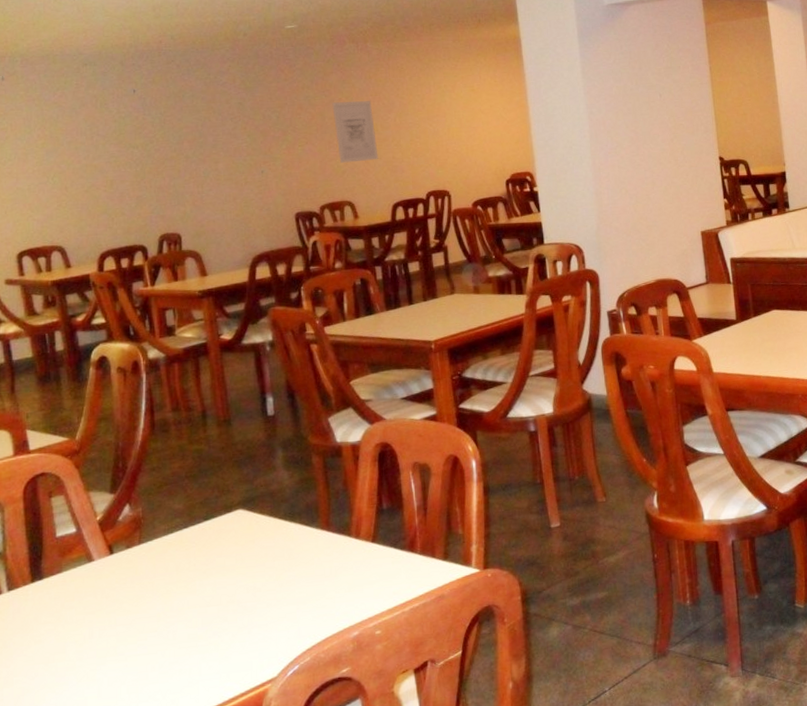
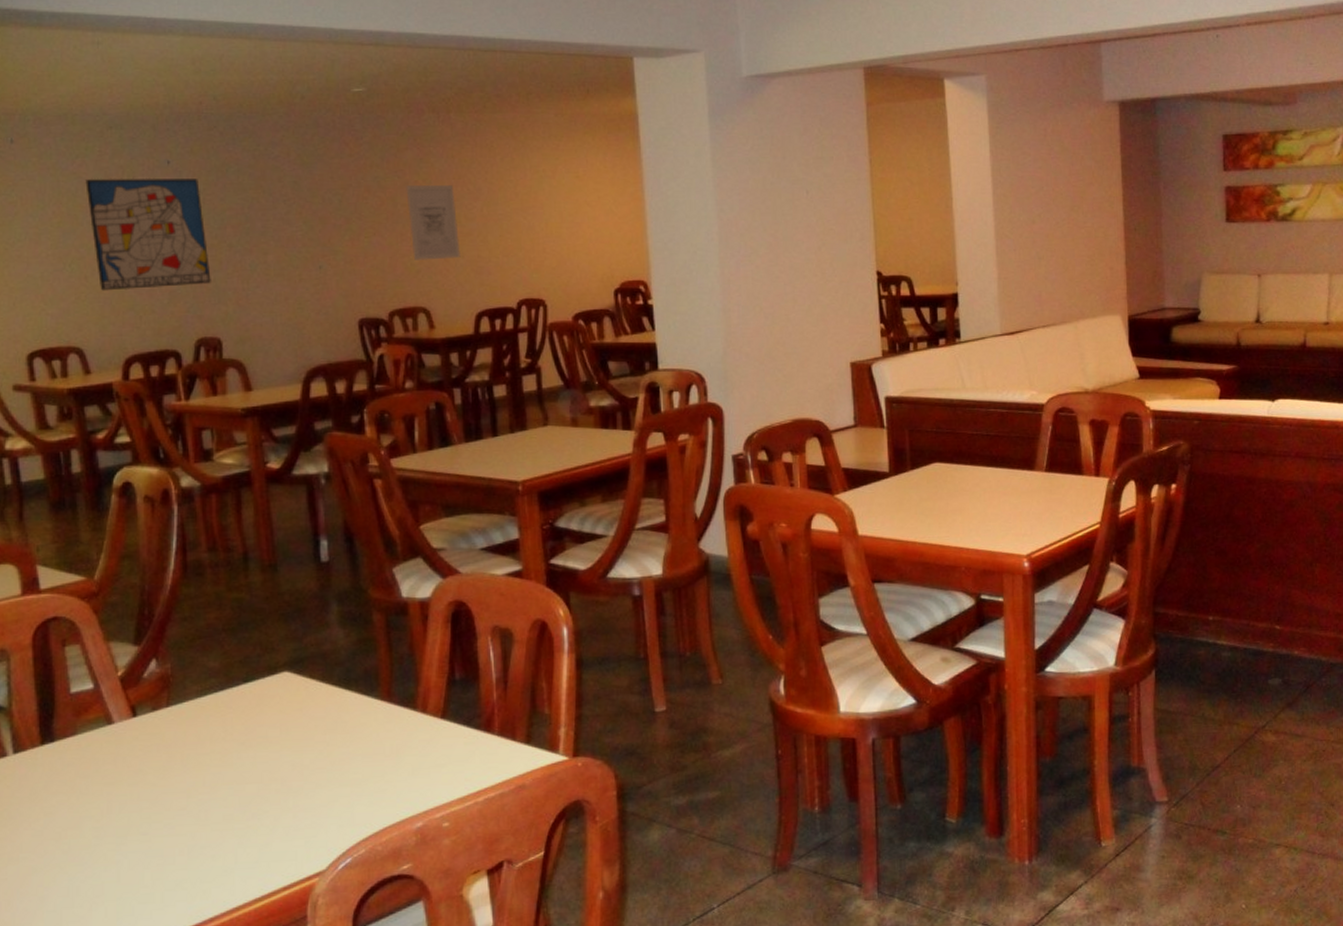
wall art: none [65,103,172,199] -> present [85,178,211,291]

